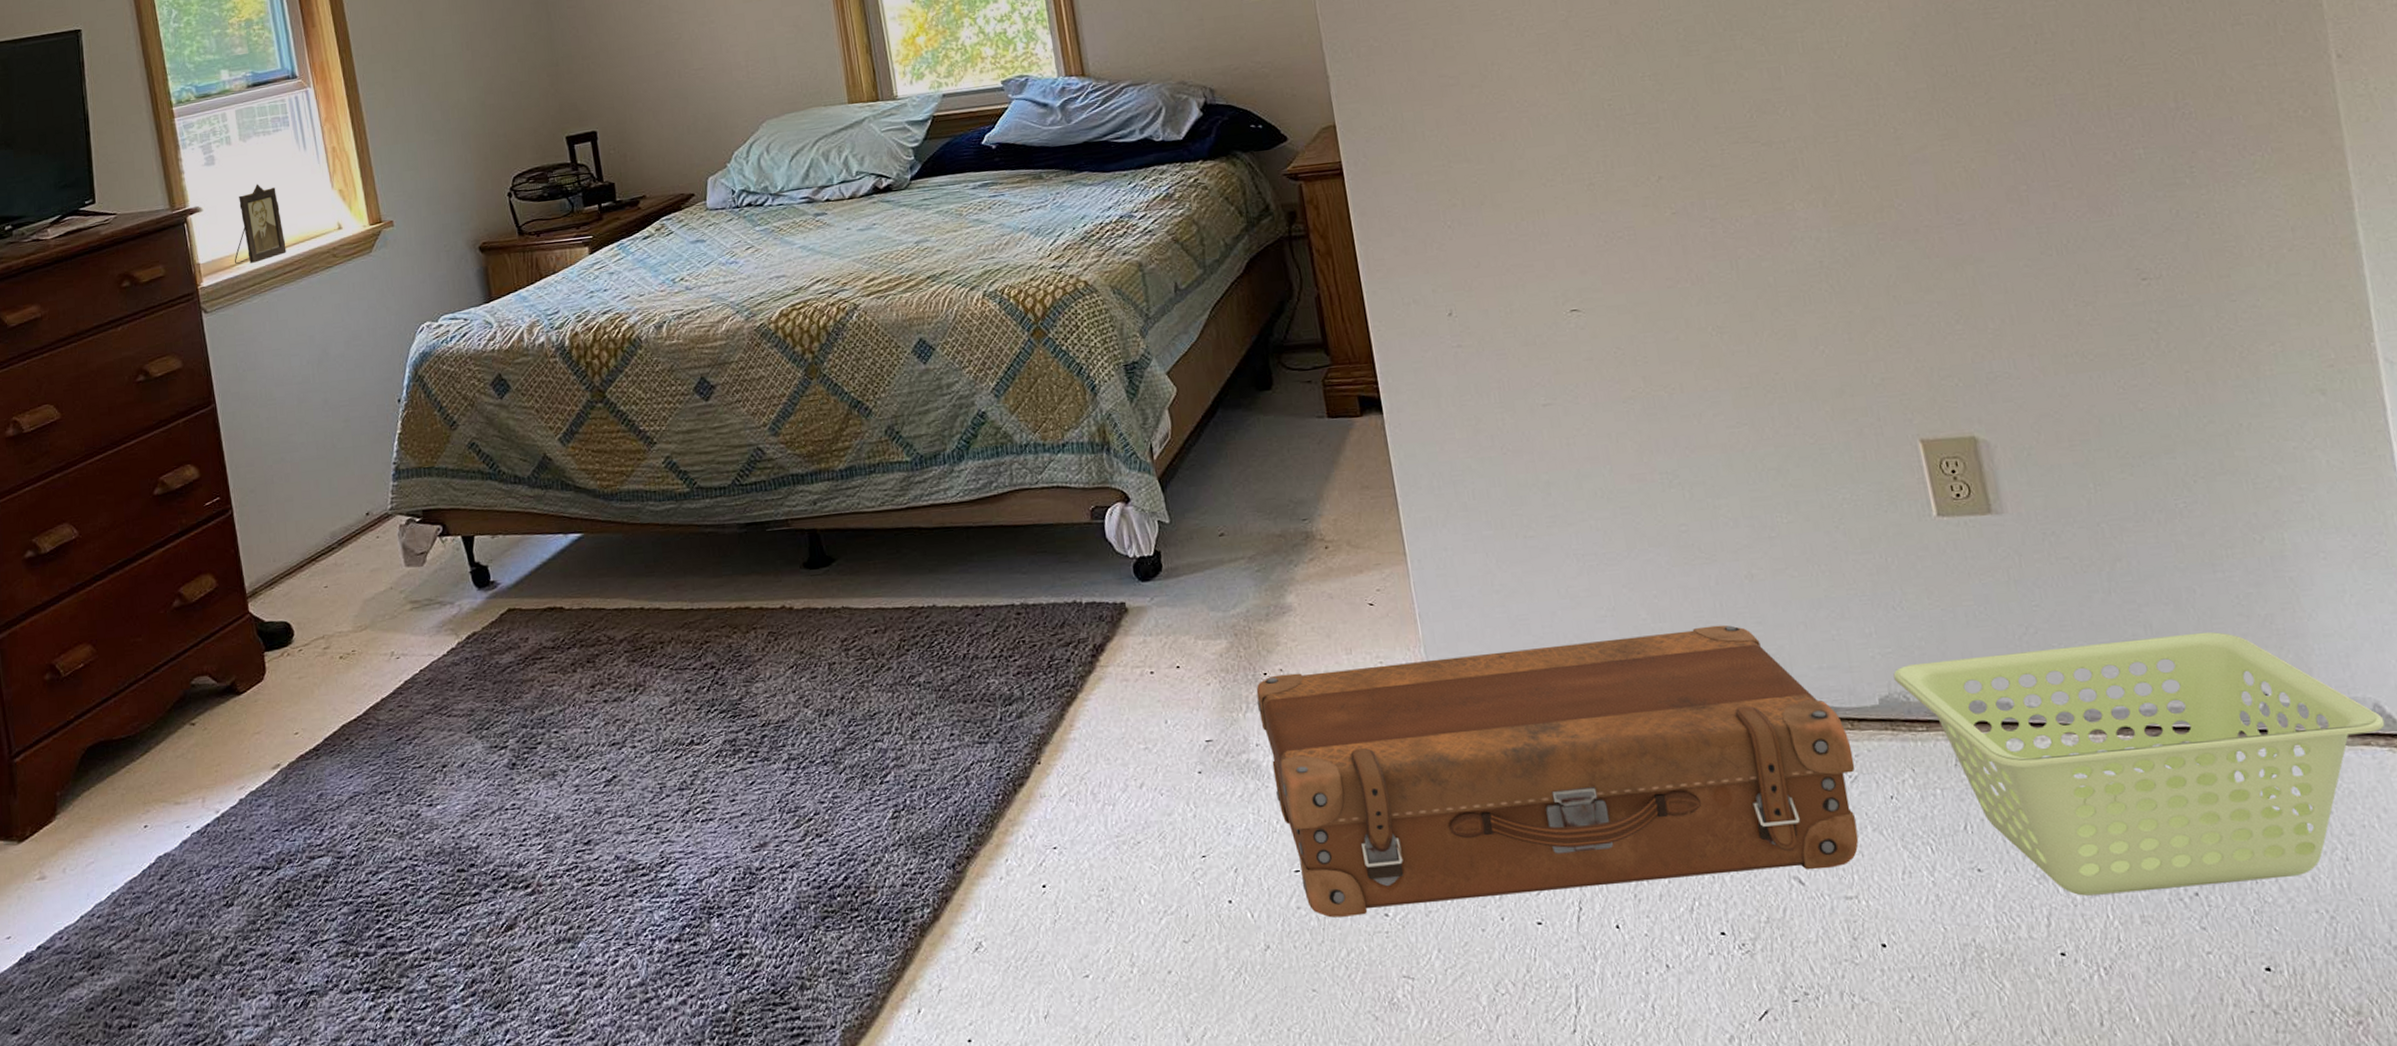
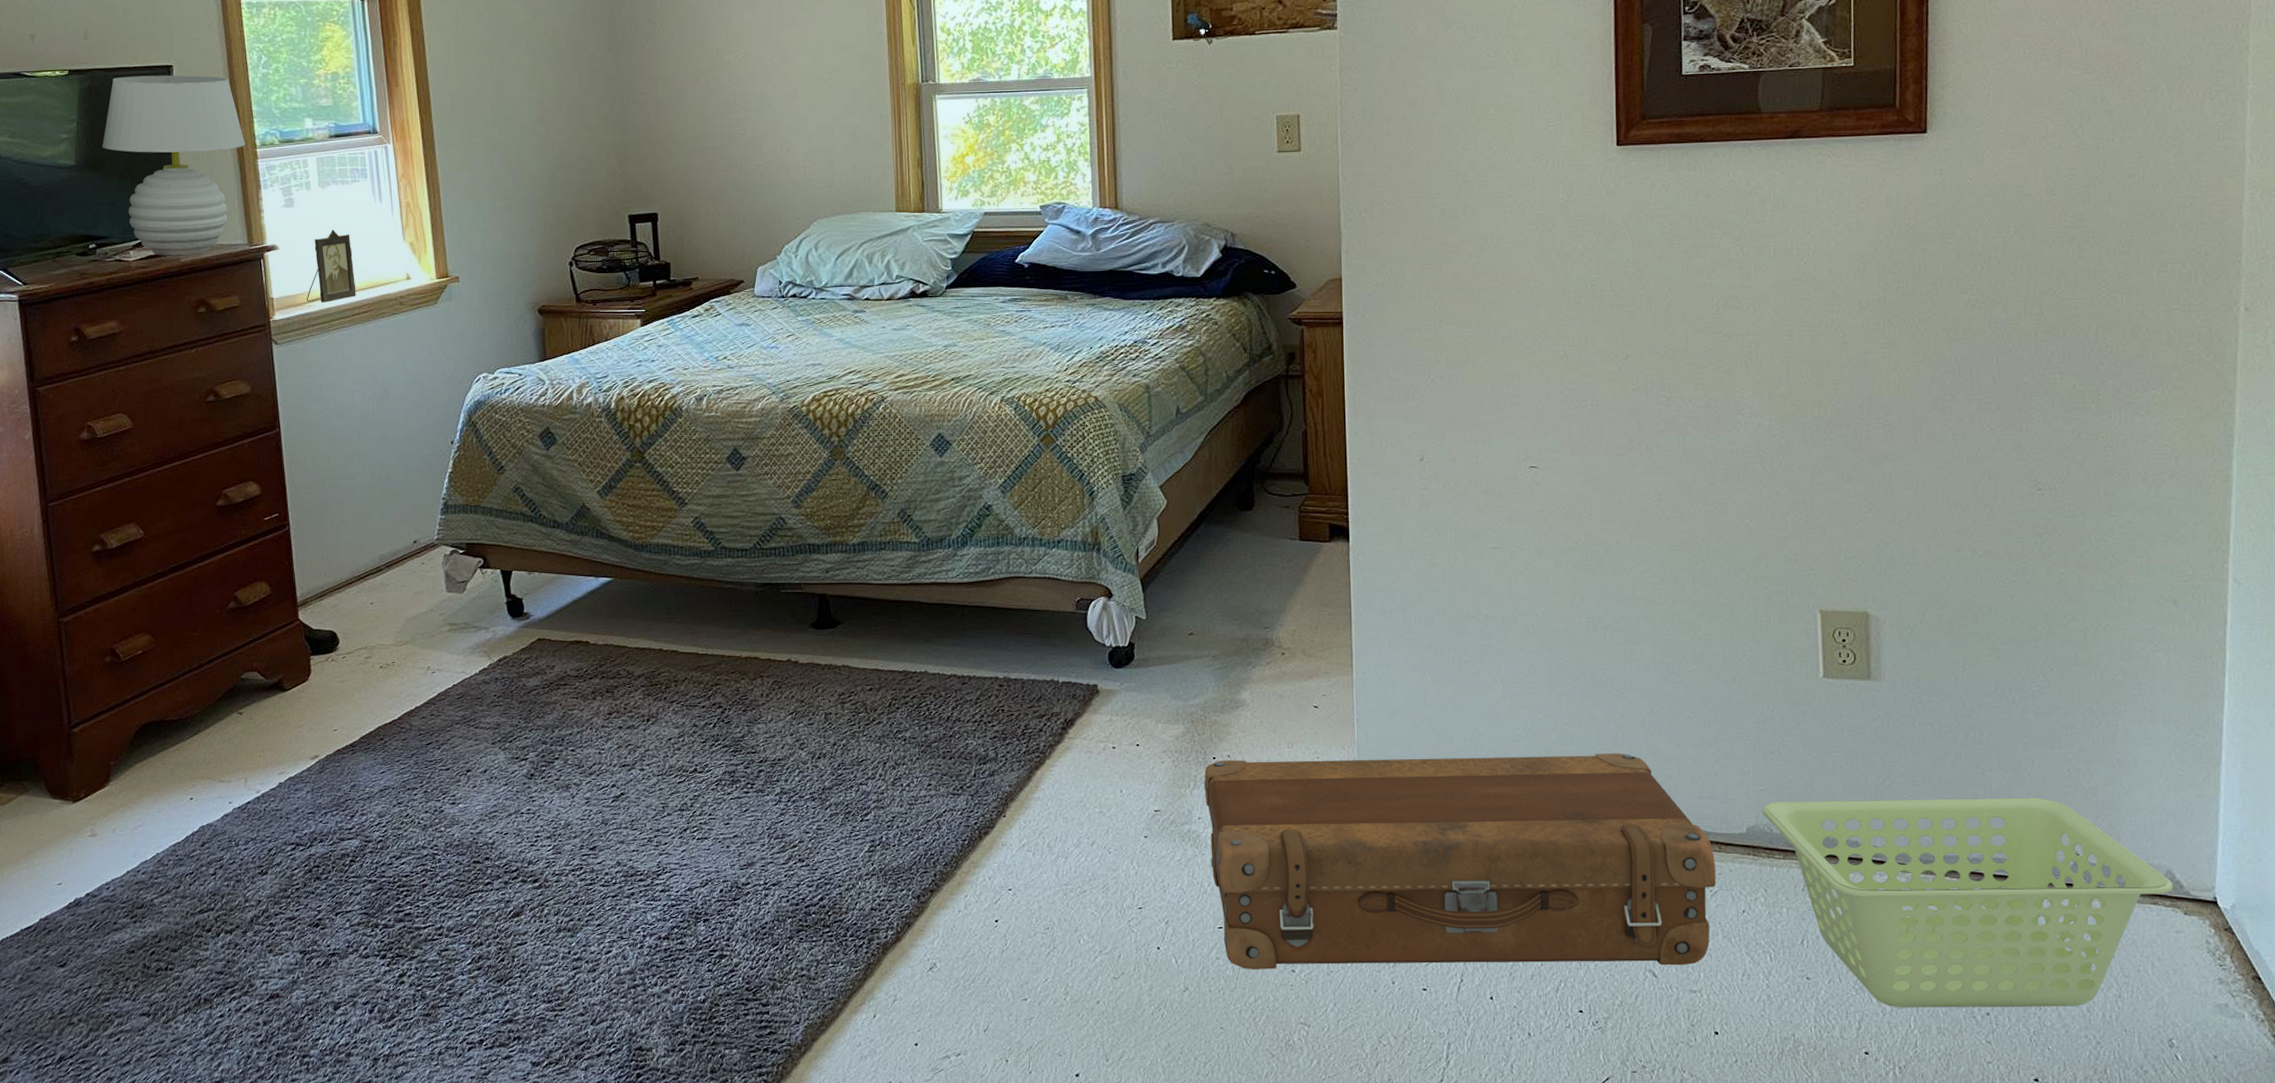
table lamp: none [12,36,161,231] -> present [102,75,245,257]

